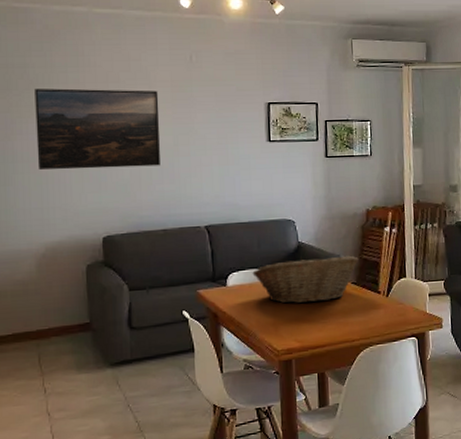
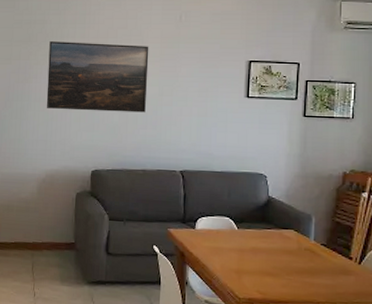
fruit basket: present [252,255,359,304] -> none [220,211,331,258]

